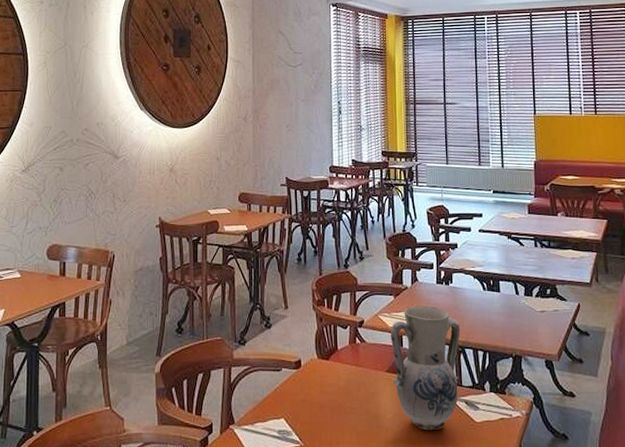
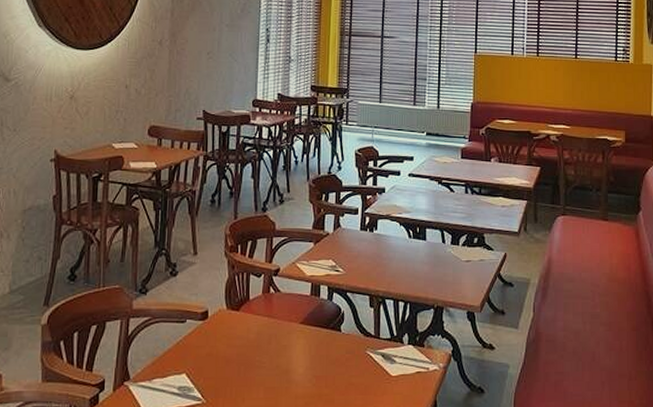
vase: present [391,306,461,431] -> none [307,254,382,385]

